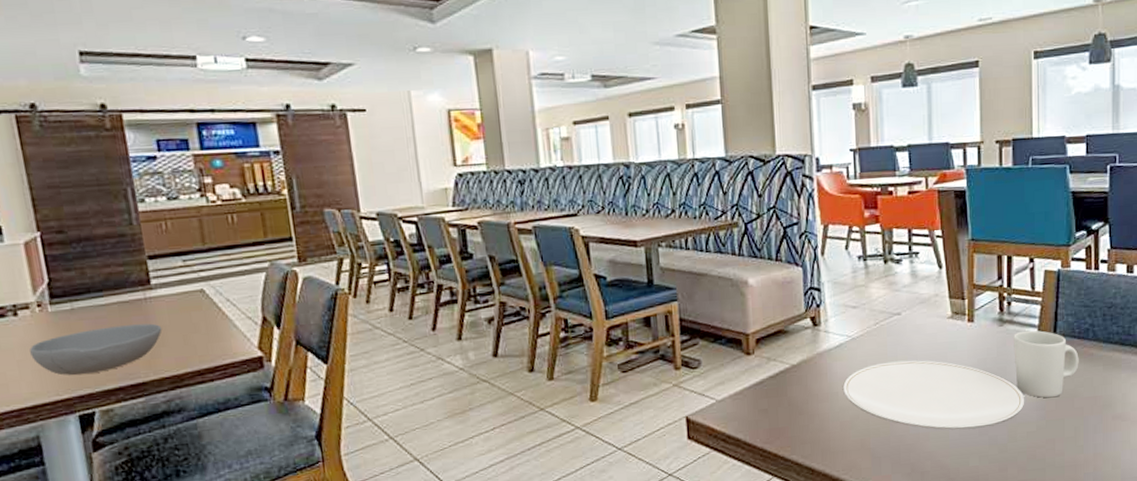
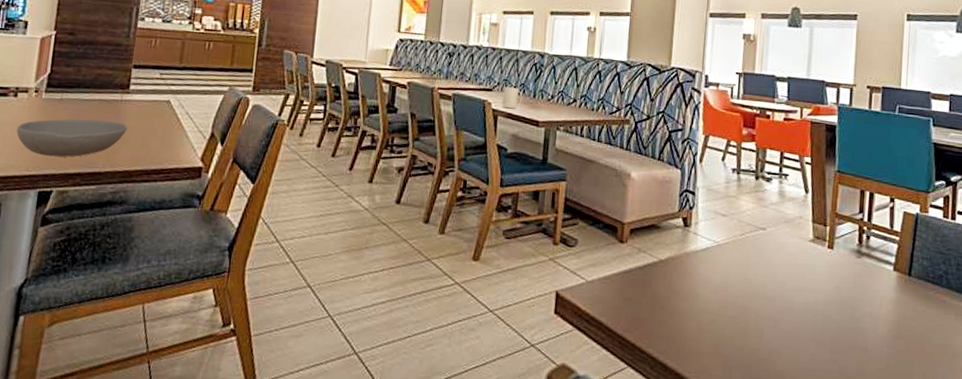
mug: none [590,207,613,233] -> present [502,87,522,109]
plate: present [843,360,1025,430] -> none [704,273,877,356]
mug: present [1014,330,1079,398] -> none [869,266,932,338]

